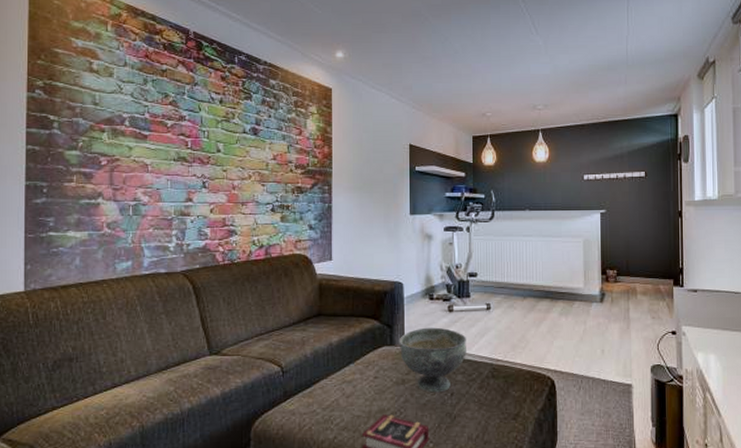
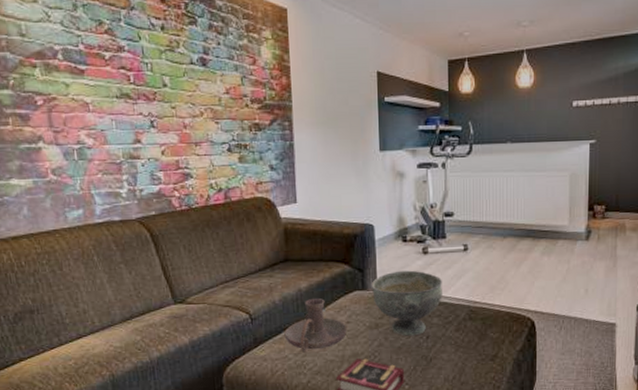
candle holder: none [314,352,375,407] -> present [284,298,347,353]

